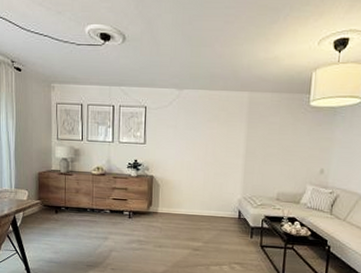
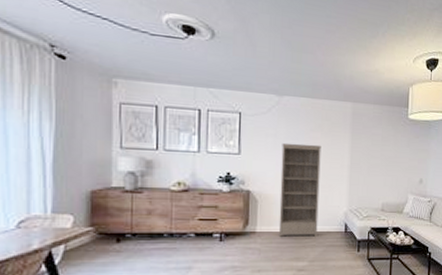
bookshelf: none [177,133,218,221] -> present [278,142,321,237]

